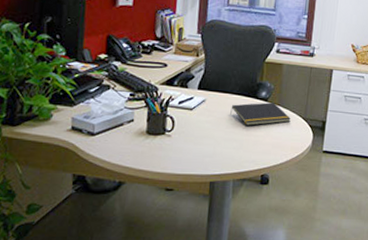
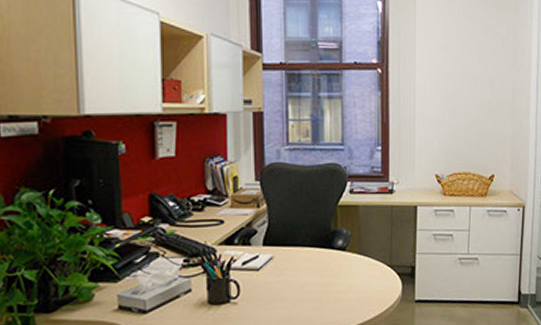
notepad: present [230,102,291,126] -> none [304,251,375,281]

